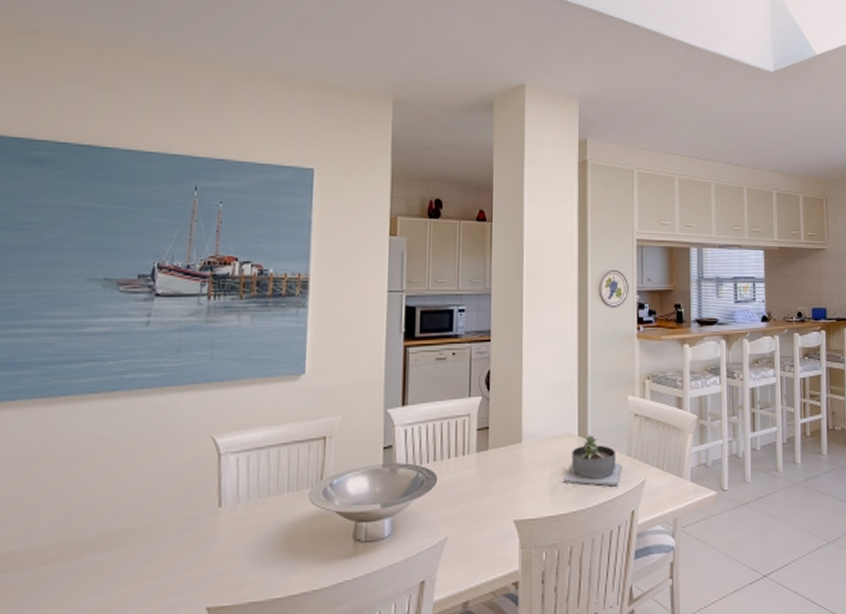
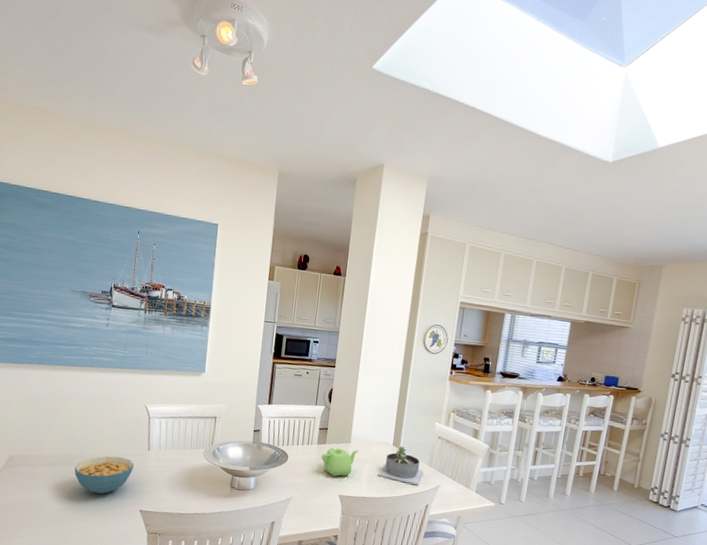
cereal bowl: none [89,526,196,596] -> present [74,456,134,494]
teapot: none [483,451,535,494] -> present [321,448,360,476]

